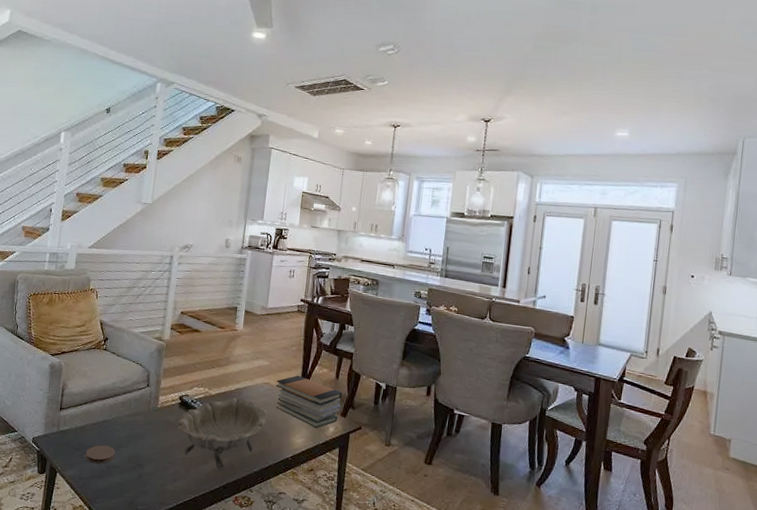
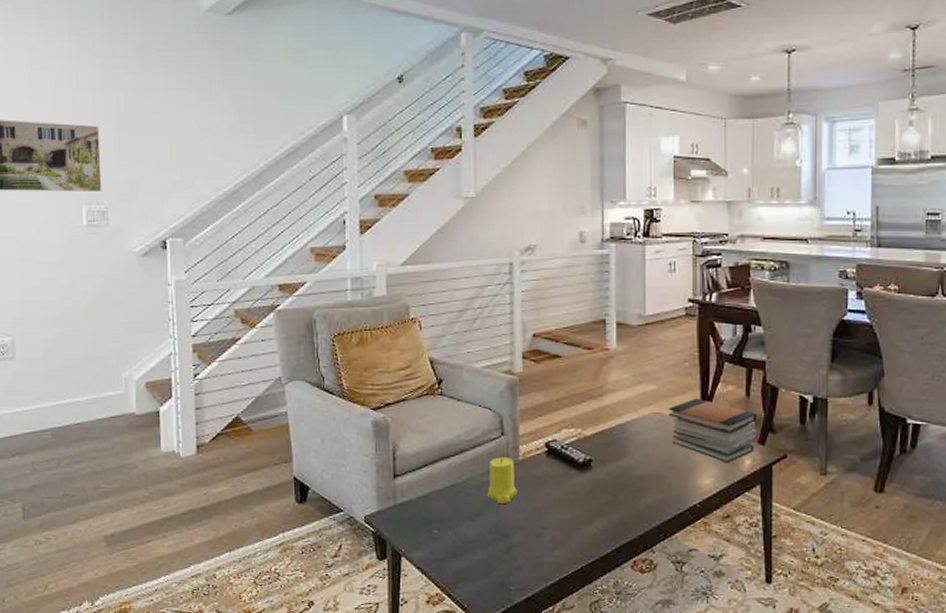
coaster: present [85,445,115,464] -> none [434,516,472,540]
candle: none [129,403,154,440] -> present [486,457,518,503]
decorative bowl: present [177,397,267,471] -> none [546,436,662,531]

